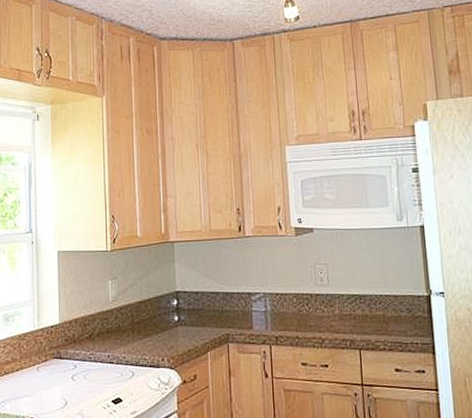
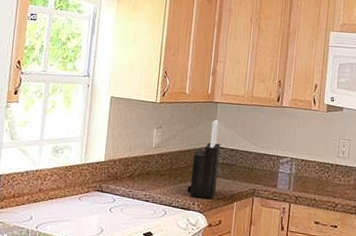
knife block: none [154,261,185,352] -> present [187,120,220,199]

